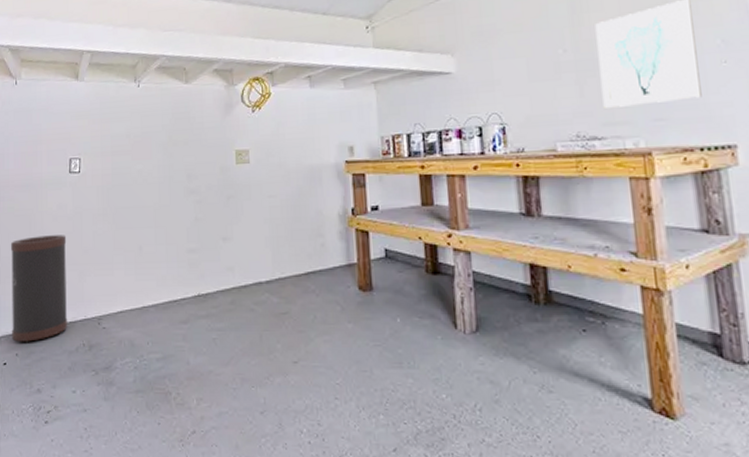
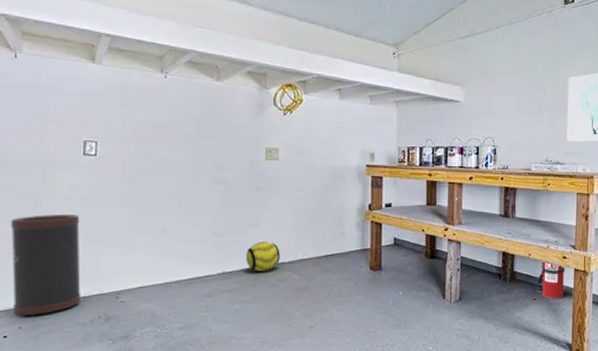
ball: none [221,258,257,293] -> present [246,242,280,271]
fire extinguisher: none [584,277,629,331] -> present [536,263,565,300]

